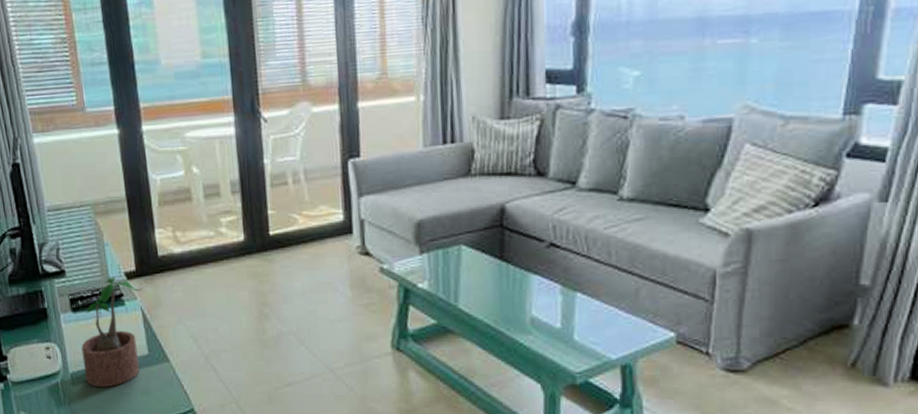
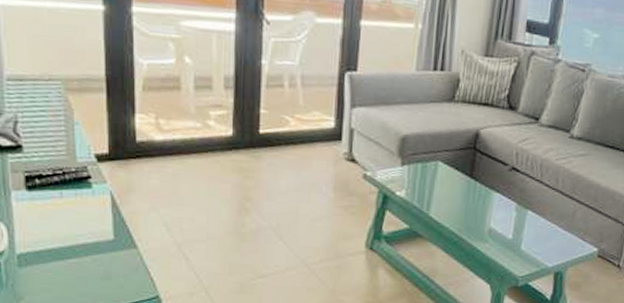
potted plant: present [81,277,143,388] -> none [34,158,115,271]

